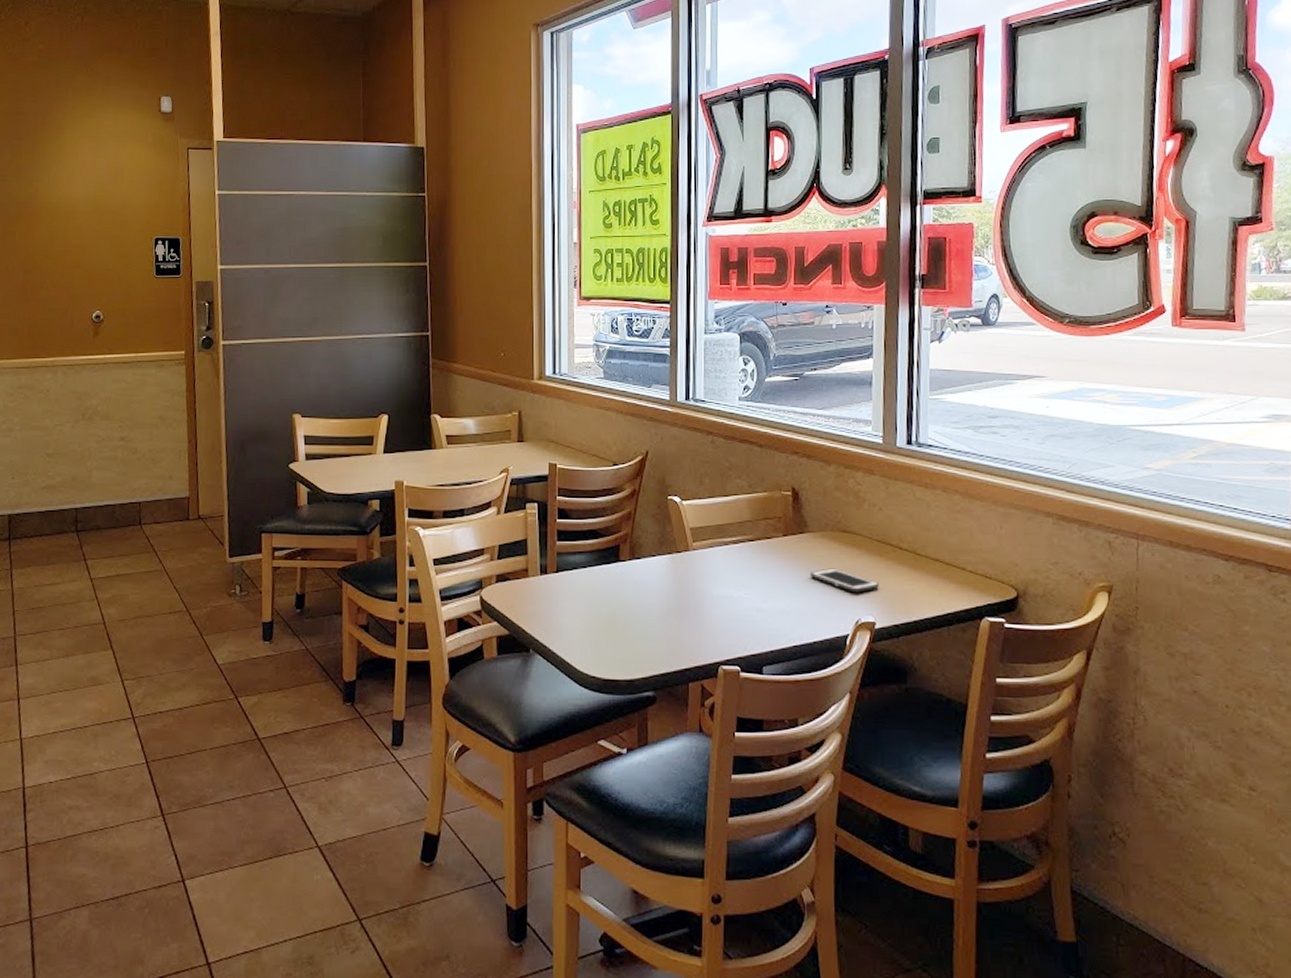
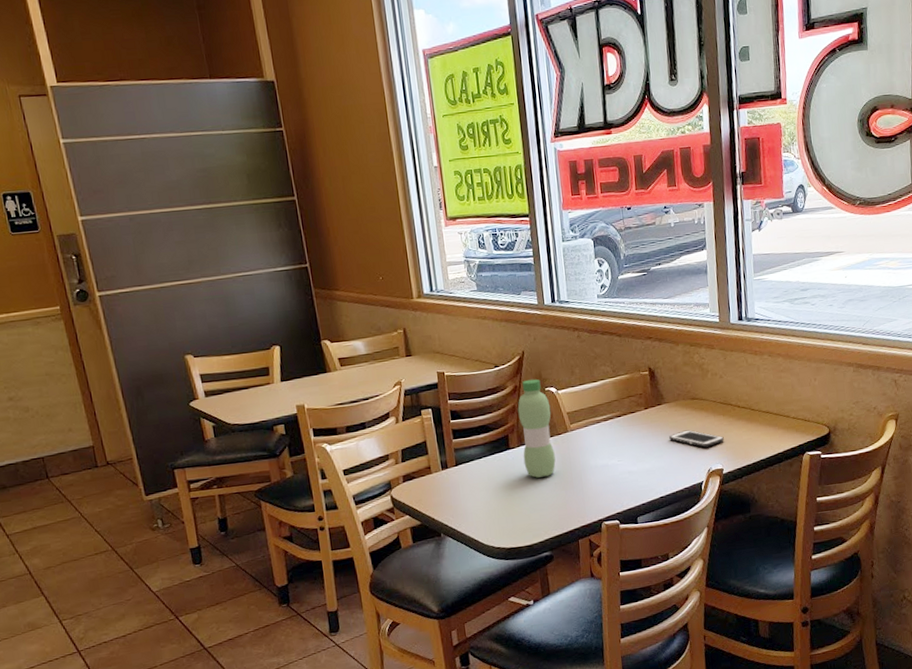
water bottle: none [634,484,672,600] -> present [517,379,556,478]

